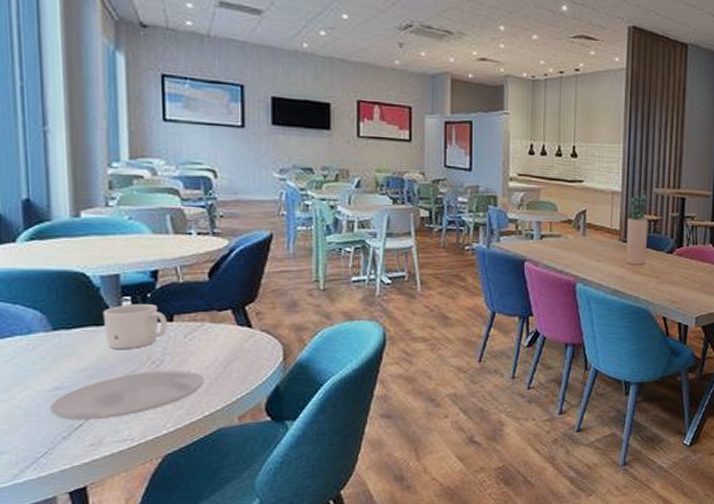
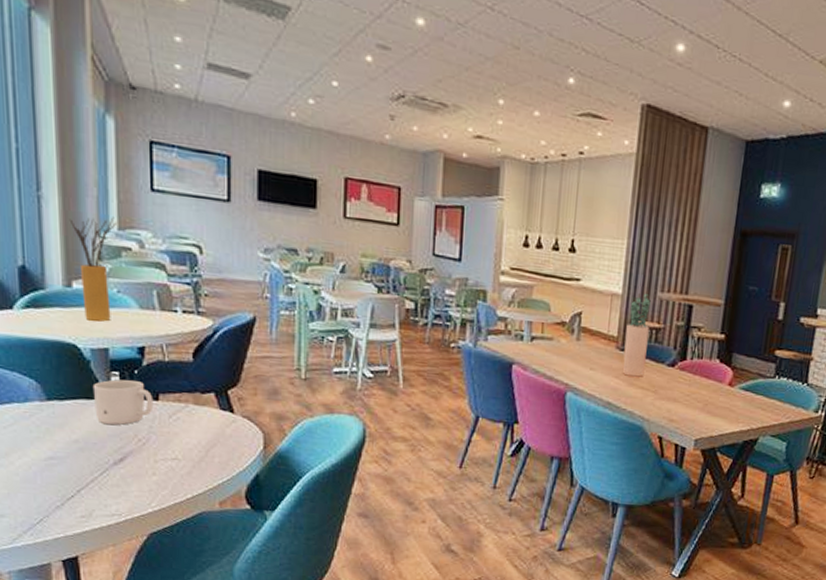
plate: present [48,371,204,421] -> none [43,449,188,493]
vase: none [77,147,127,249] -> present [69,217,116,322]

